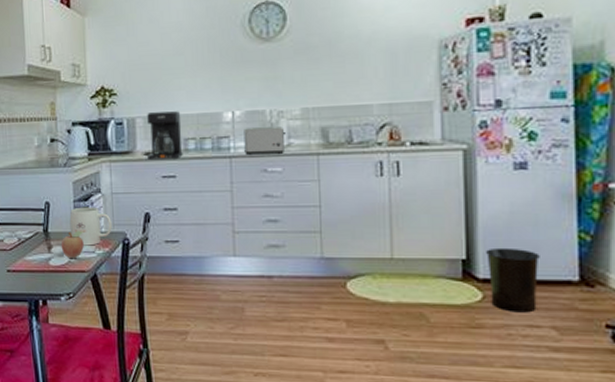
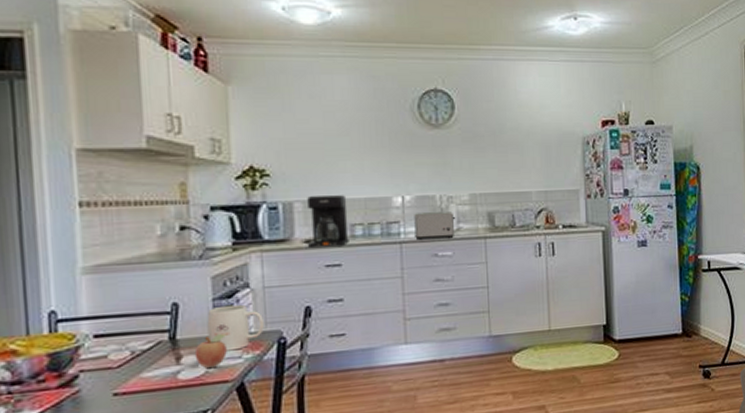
waste bin: present [486,247,540,313] -> none [620,311,657,365]

